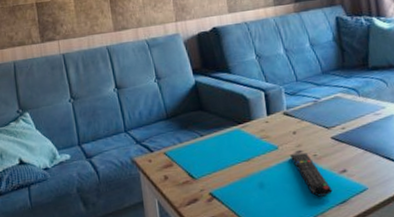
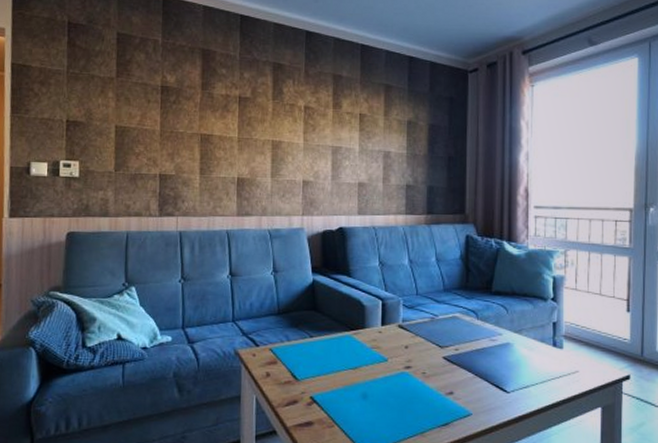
remote control: present [290,153,333,197] -> none [399,369,436,416]

